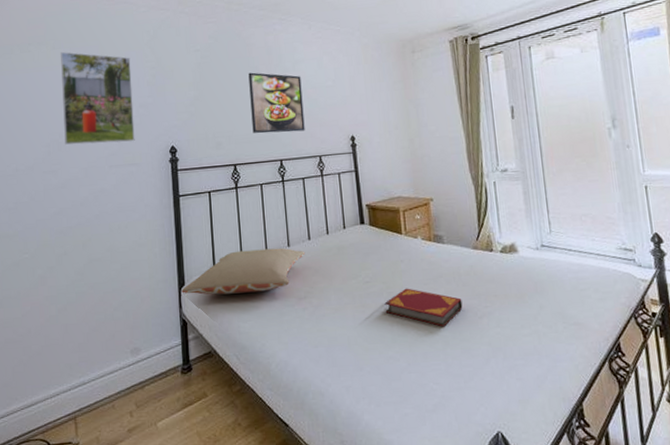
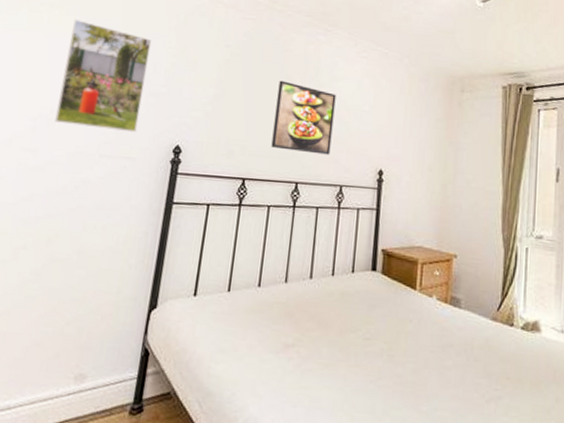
pillow: present [181,248,306,295] -> none [151,277,304,331]
hardback book: present [384,288,463,327] -> none [381,353,470,406]

